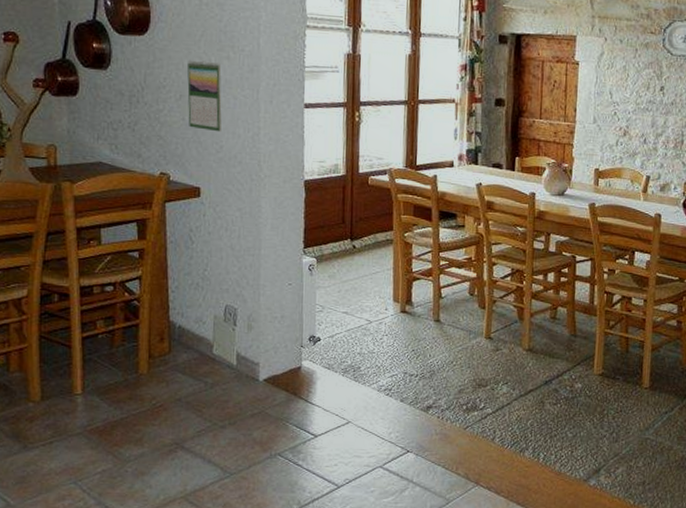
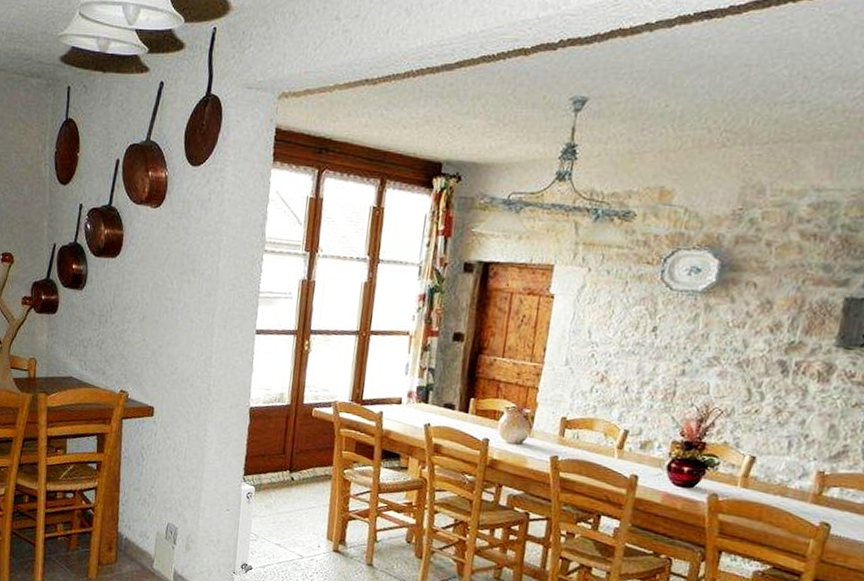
calendar: present [187,60,222,132] -> none [148,283,181,355]

